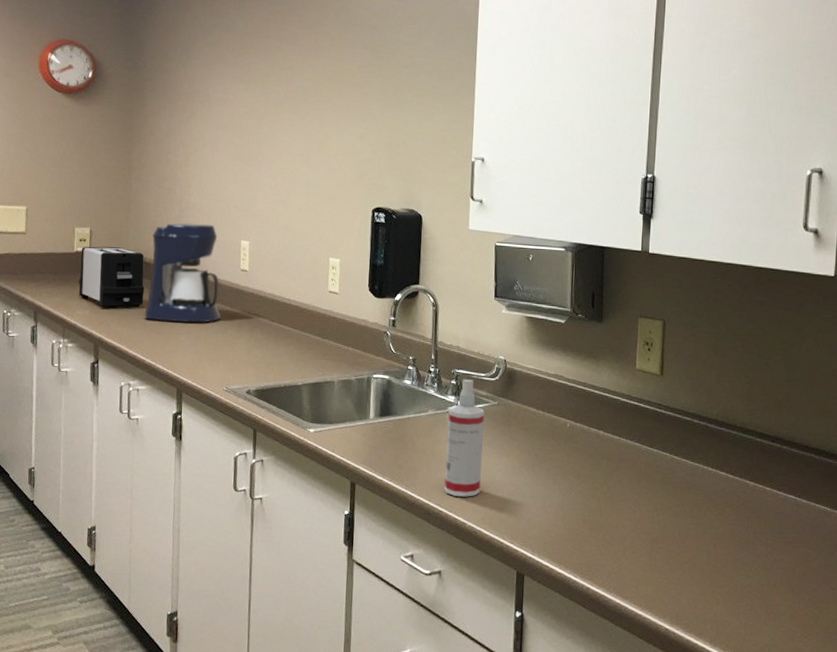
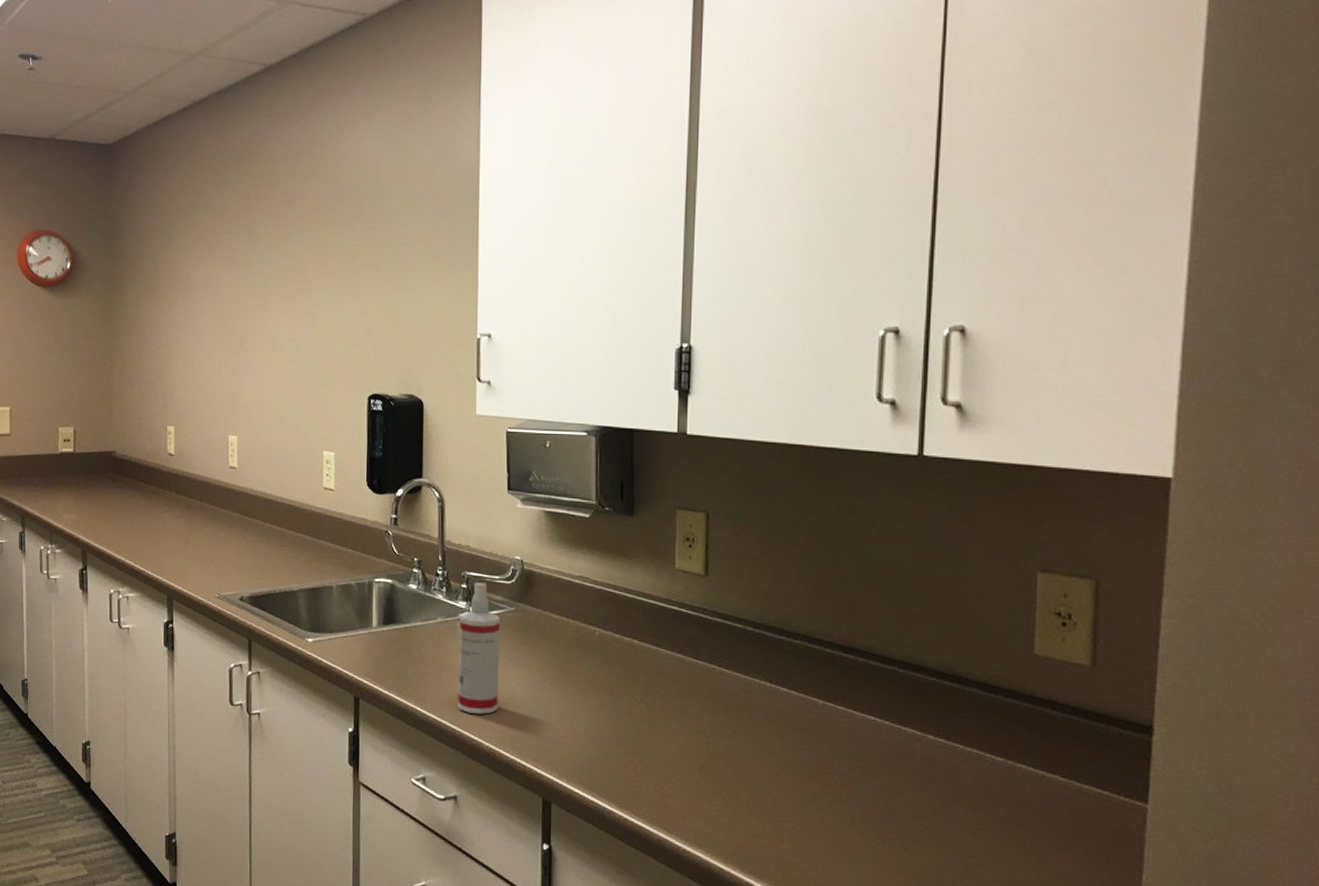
toaster: present [78,246,145,308] -> none [64,446,131,512]
coffee maker: present [144,222,221,323] -> none [131,418,210,525]

